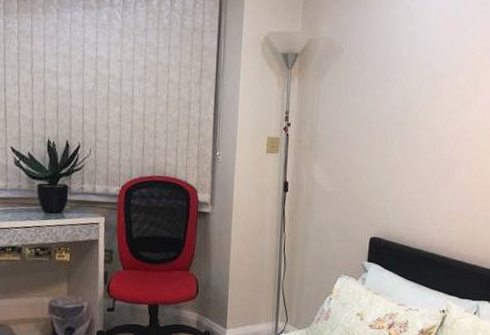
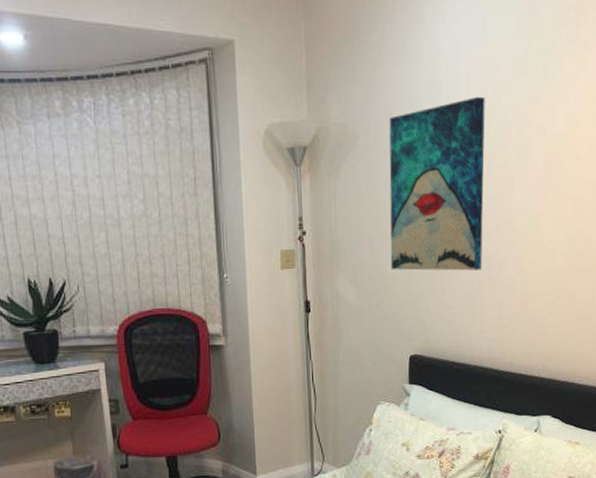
wall art: none [360,27,451,171] -> present [389,96,485,271]

